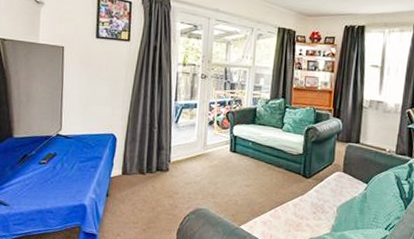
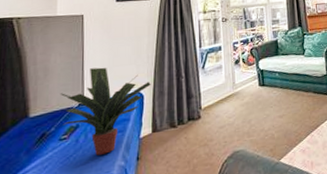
potted plant: none [40,102,124,185] -> present [60,67,151,155]

